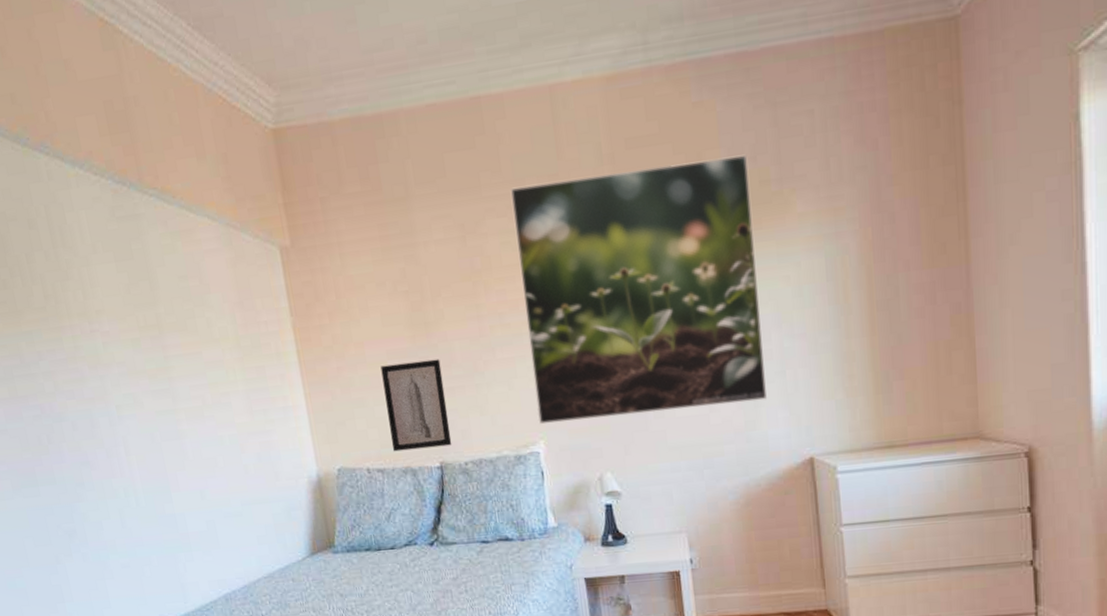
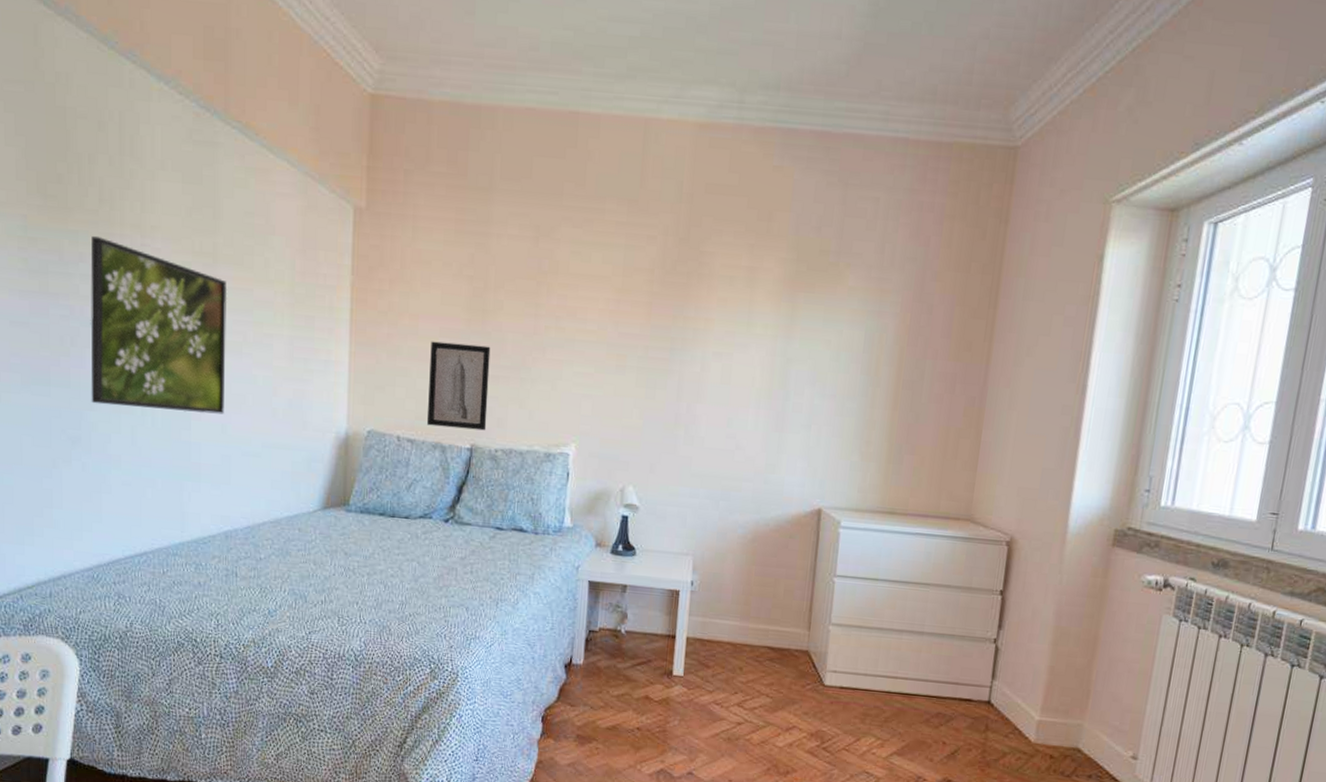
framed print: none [45,331,200,495] -> present [90,235,228,415]
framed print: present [510,154,768,425] -> none [574,203,814,448]

